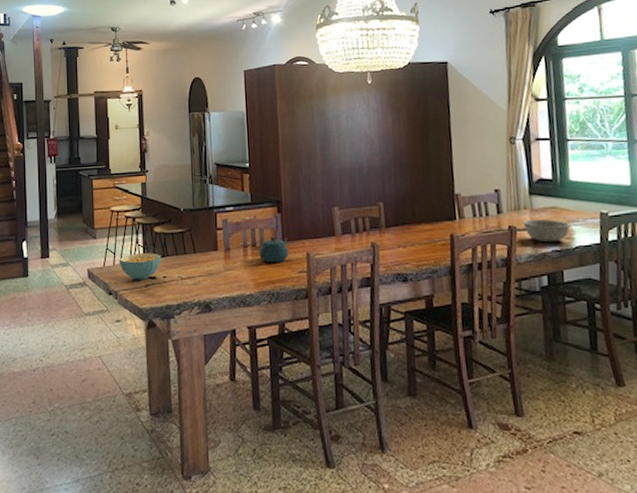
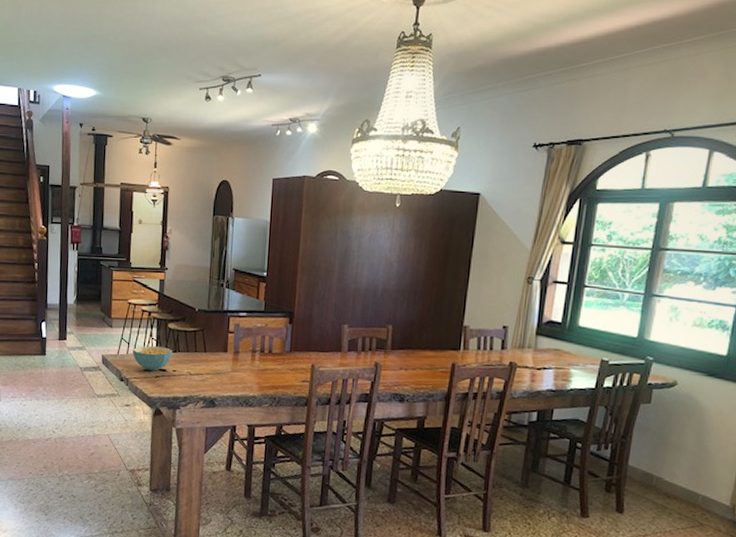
teapot: present [259,236,289,263] -> none [266,345,296,370]
bowl: present [522,219,570,243] -> none [524,358,570,383]

